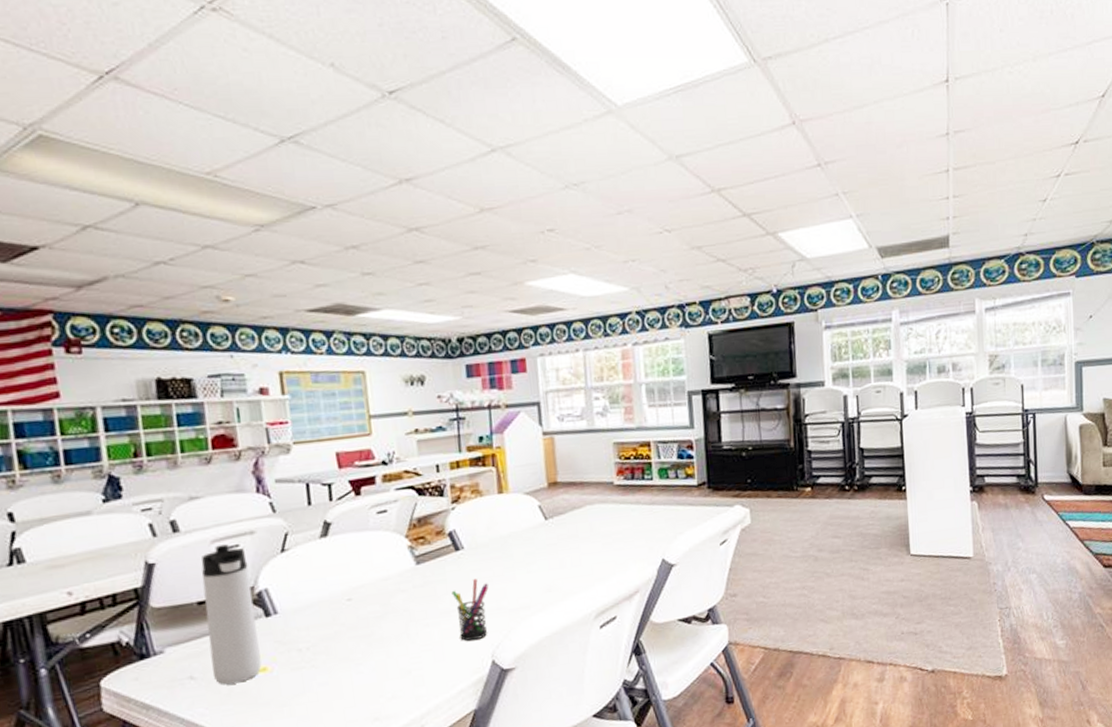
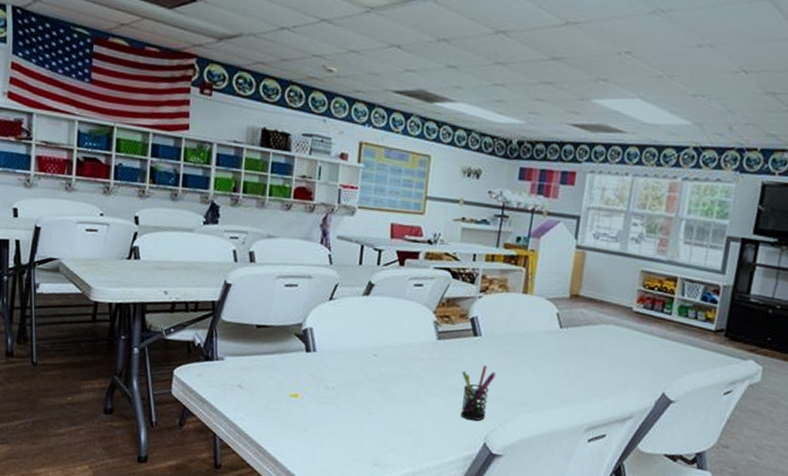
thermos bottle: present [201,544,262,685] -> none [256,281,301,402]

